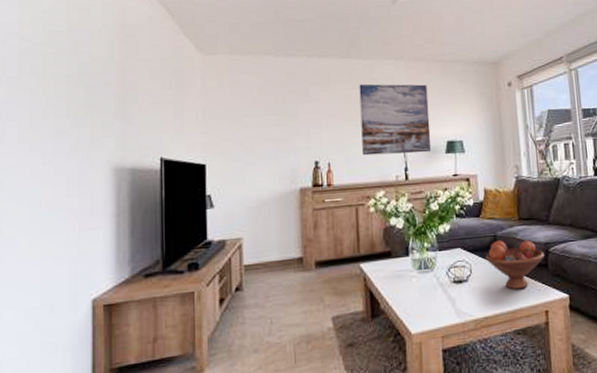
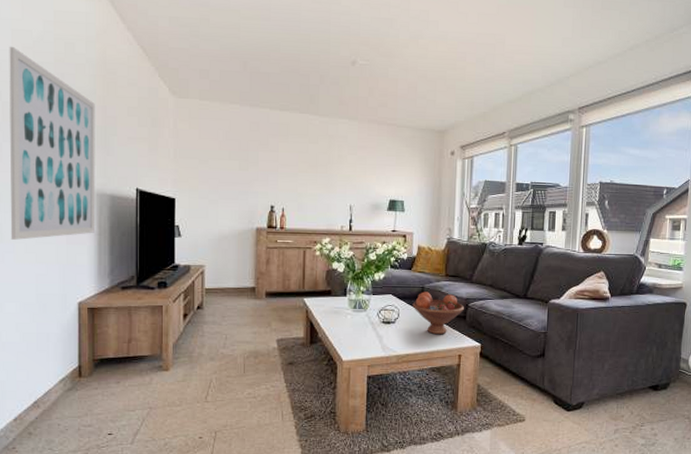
wall art: none [11,18,113,233] -> present [9,46,96,240]
wall art: present [359,84,432,156] -> none [313,139,377,208]

